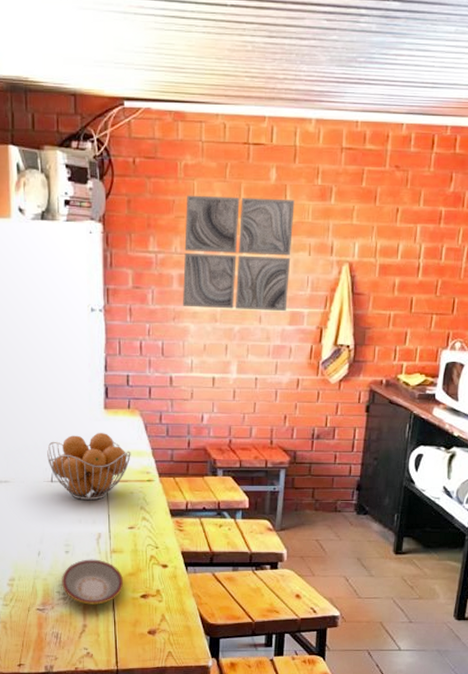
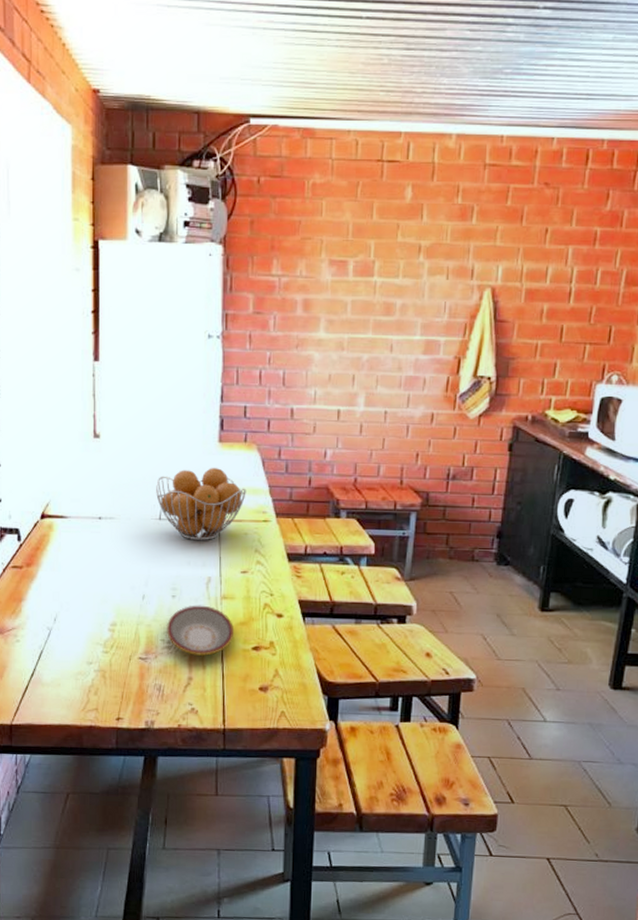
wall art: present [183,195,295,312] -> none [307,215,432,340]

